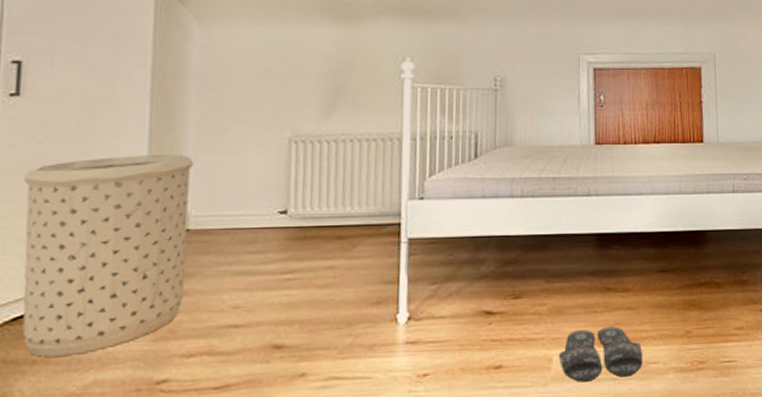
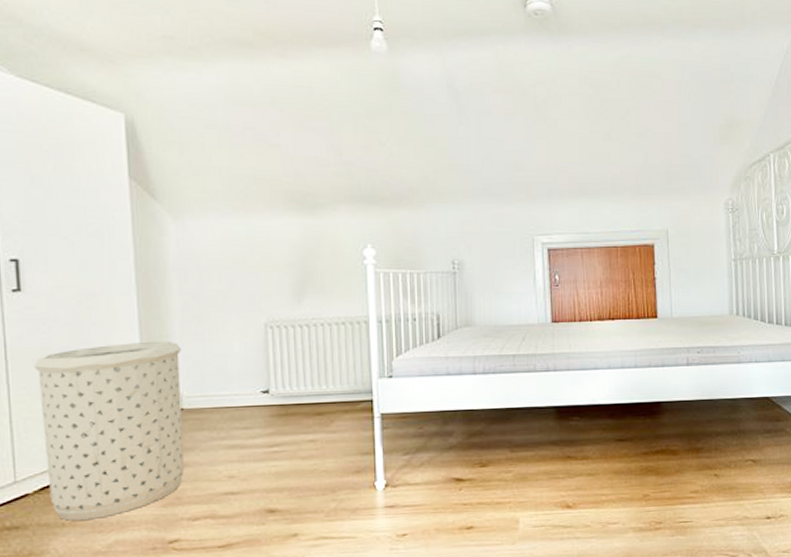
slippers: present [558,326,643,382] -> none [524,491,603,541]

